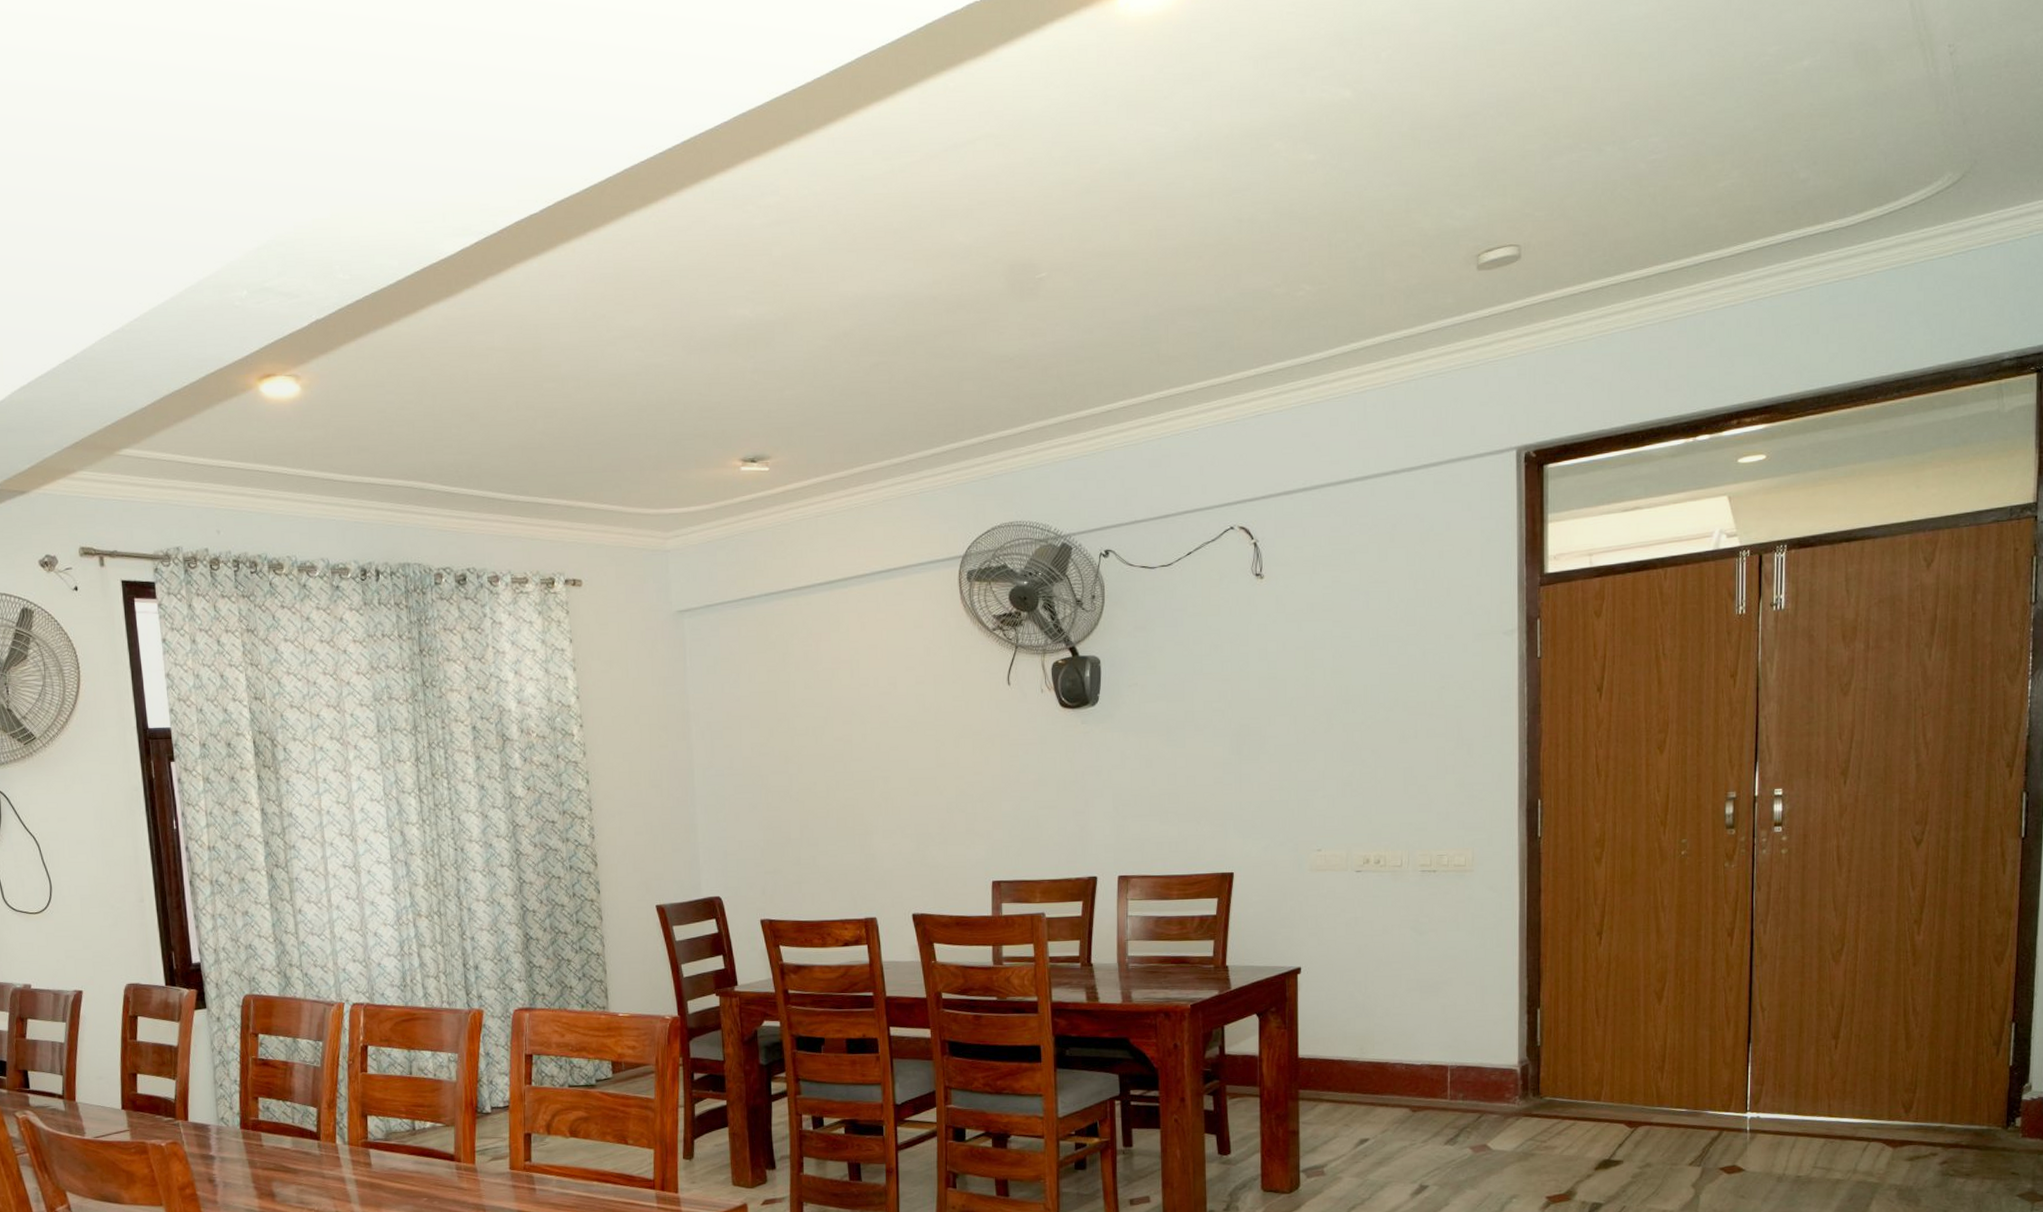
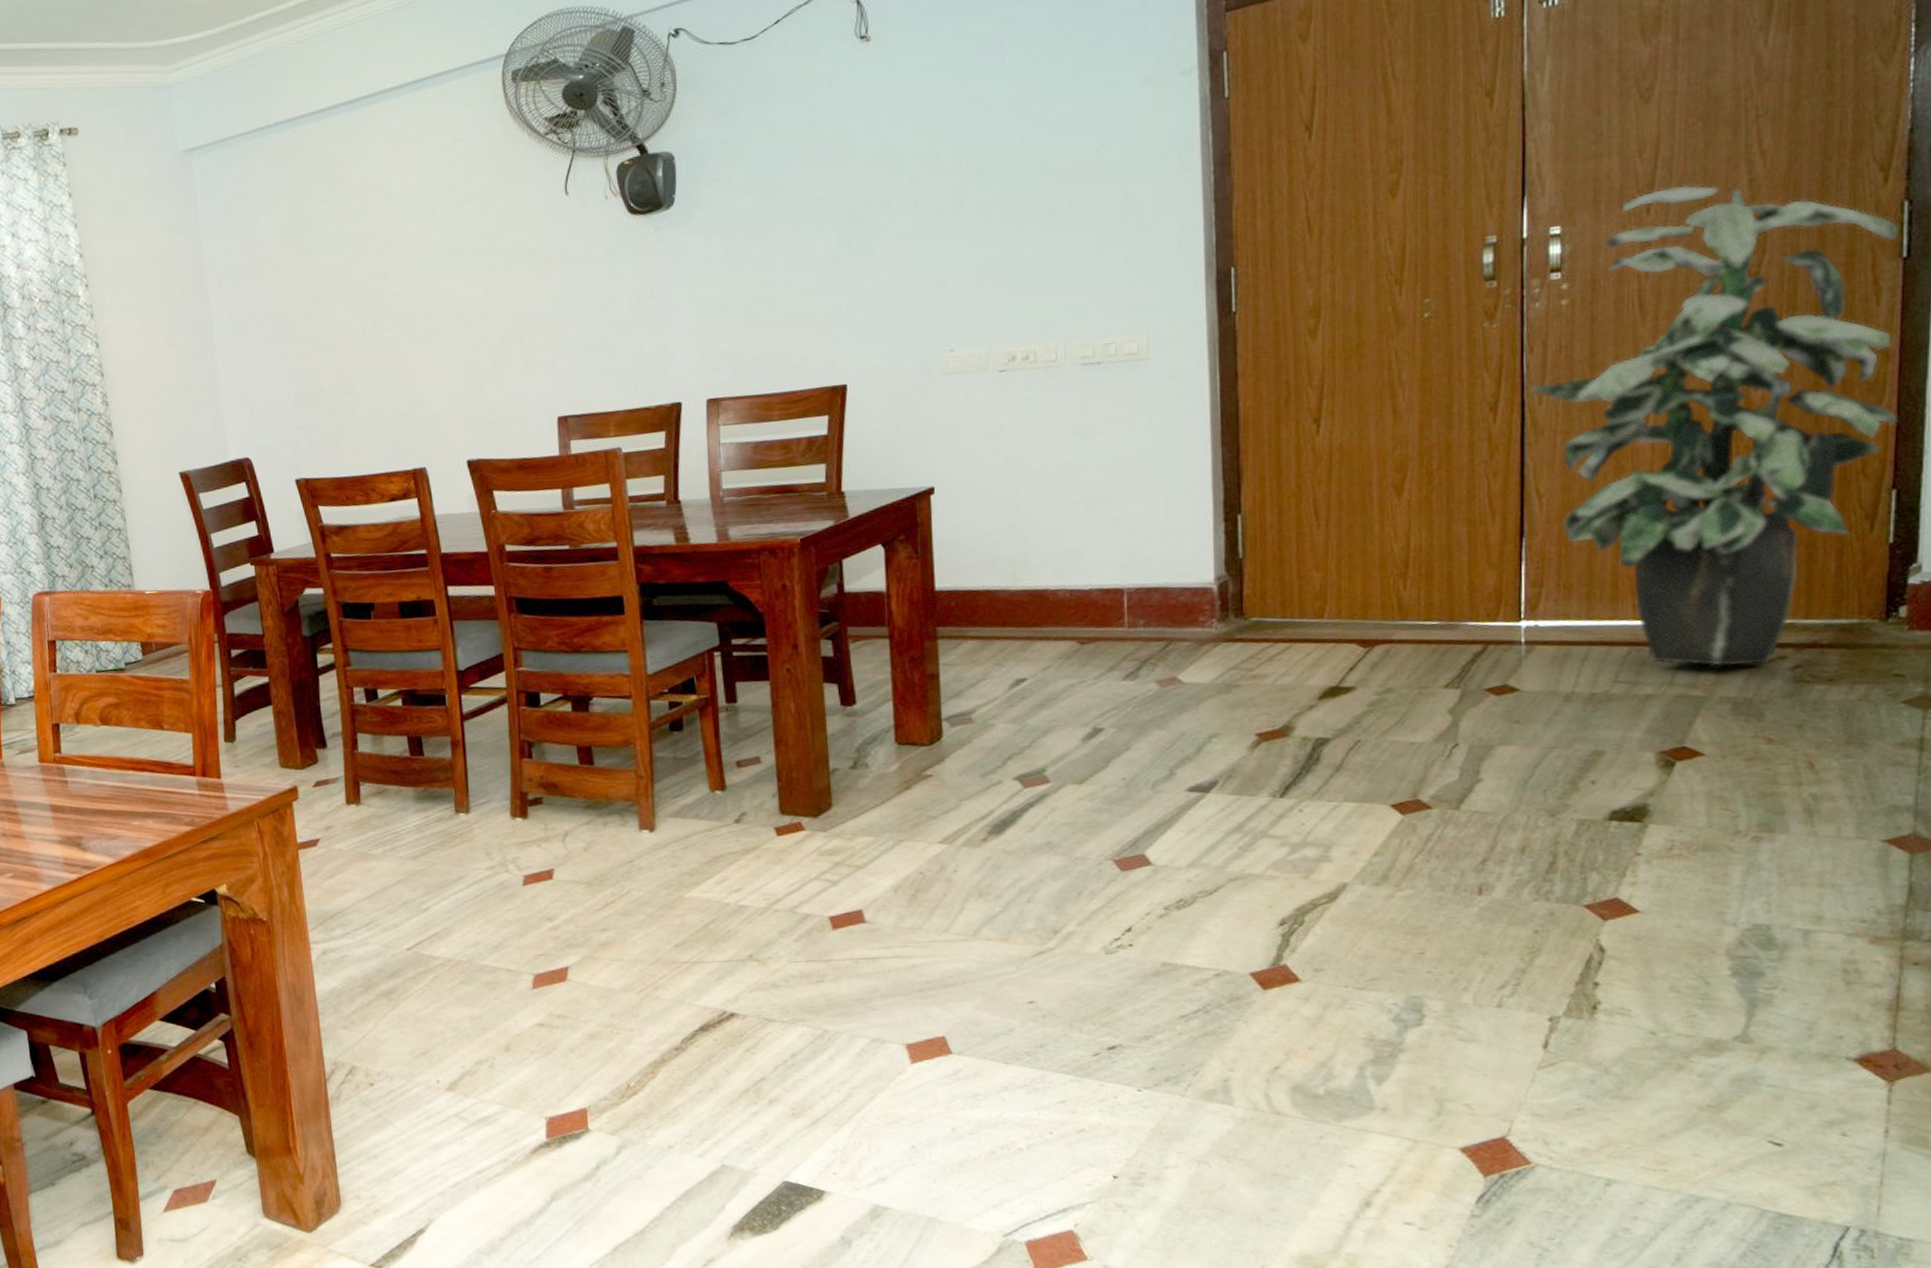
indoor plant: none [1757,764,2019,1159] -> present [1529,185,1899,667]

